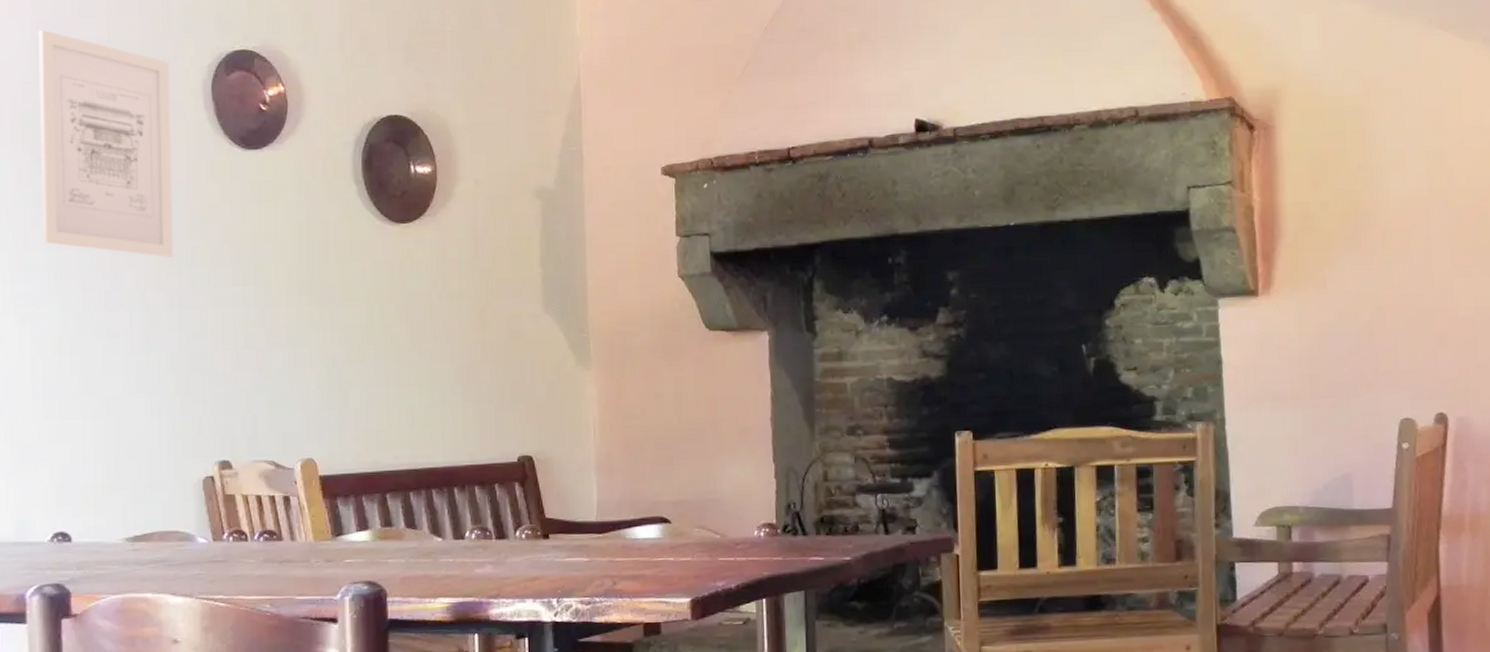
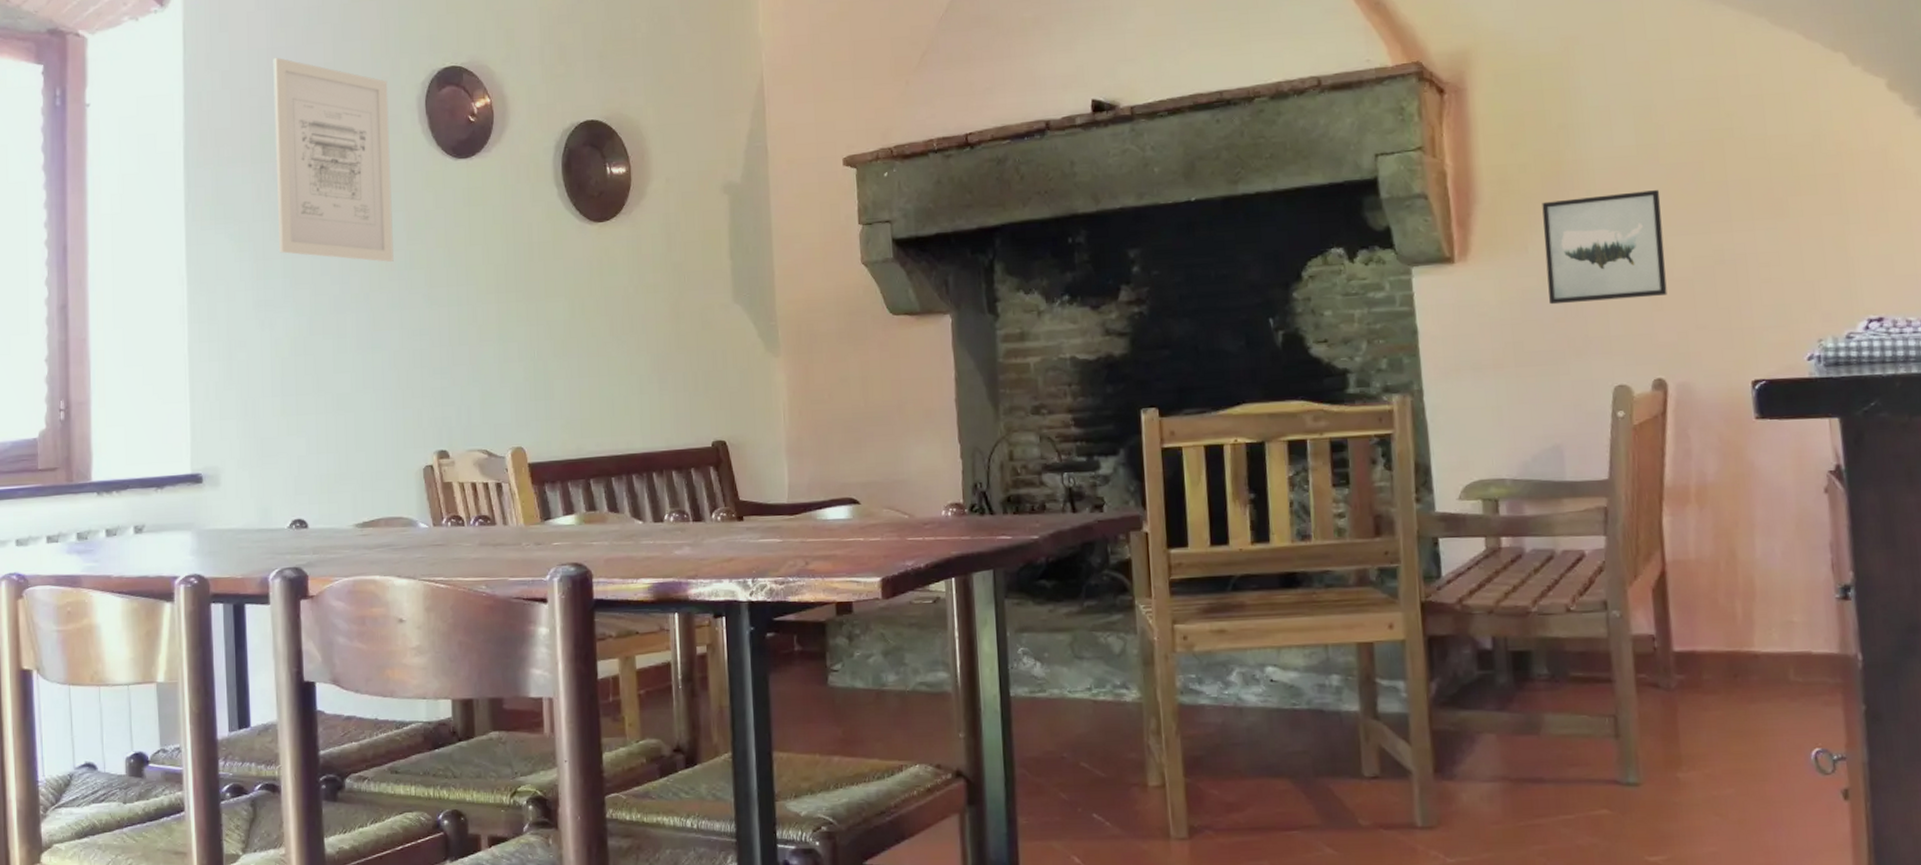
wall art: none [1341,232,1451,339] -> present [1542,190,1667,305]

